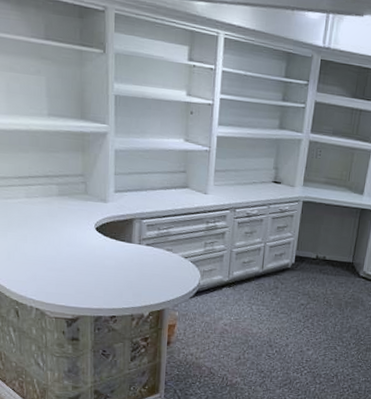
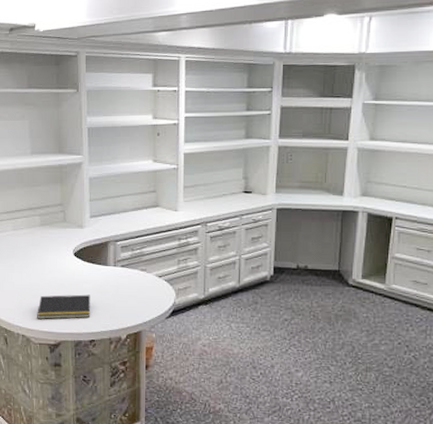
notepad: none [53,269,113,294] -> present [37,294,91,319]

